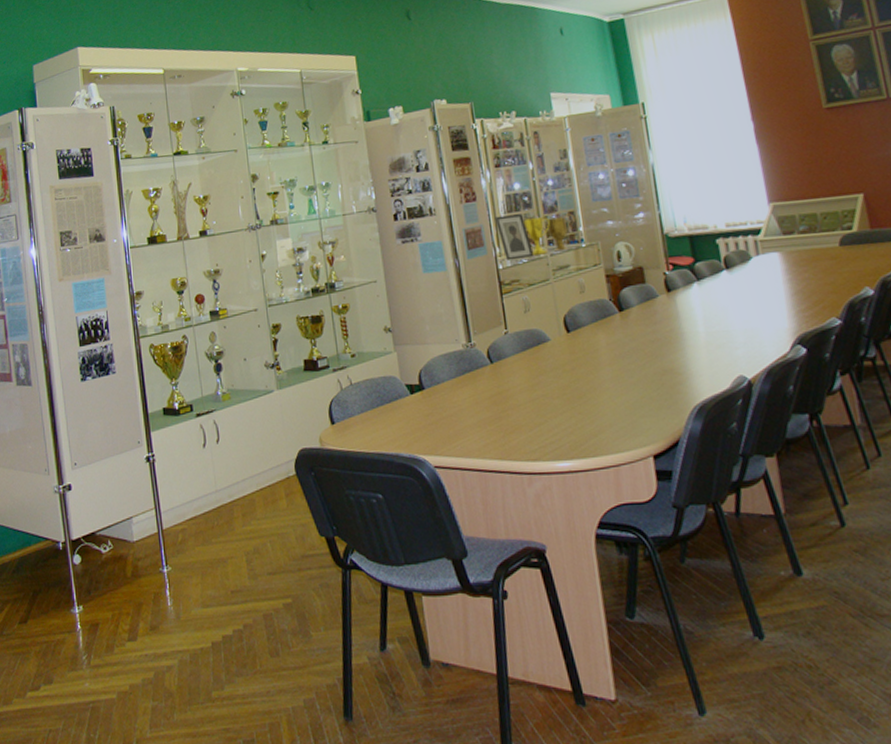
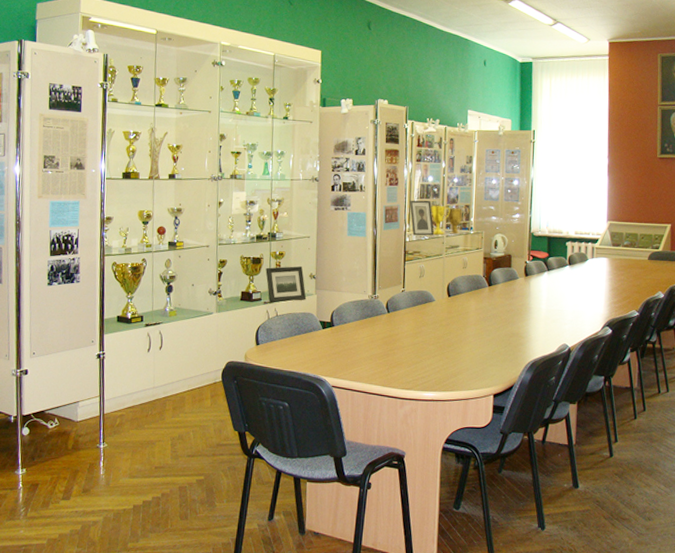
picture frame: none [329,319,385,370] -> present [265,266,307,303]

